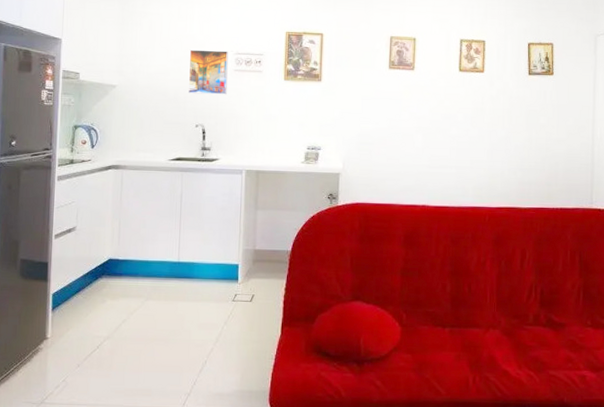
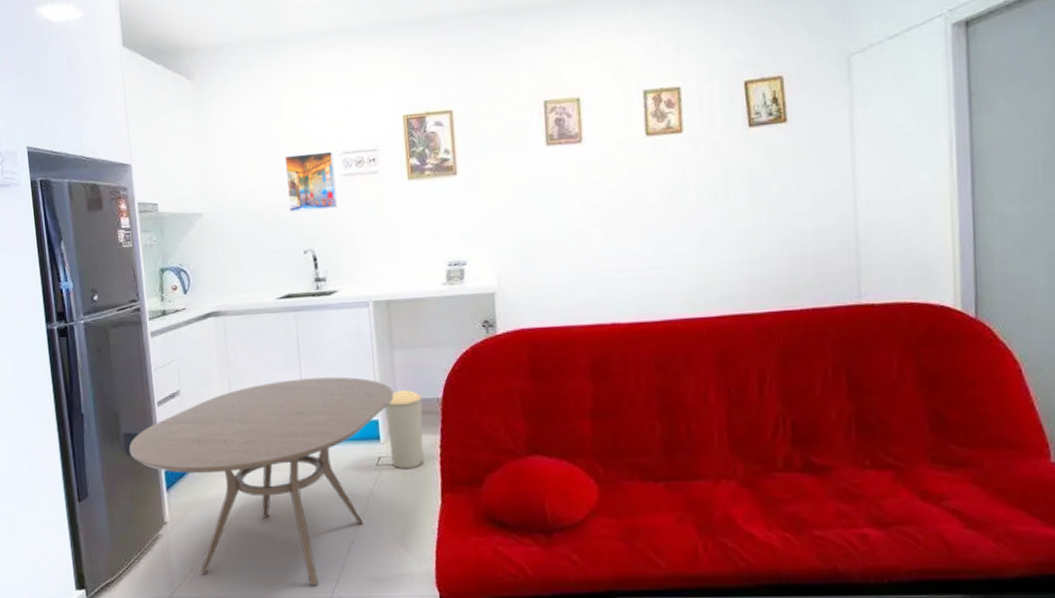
dining table: none [23,226,253,398] -> present [128,376,394,586]
trash can: none [245,242,276,306] -> present [385,390,425,470]

